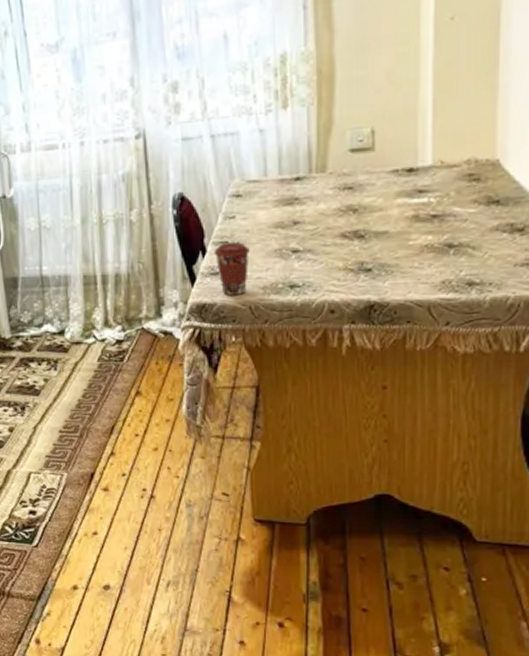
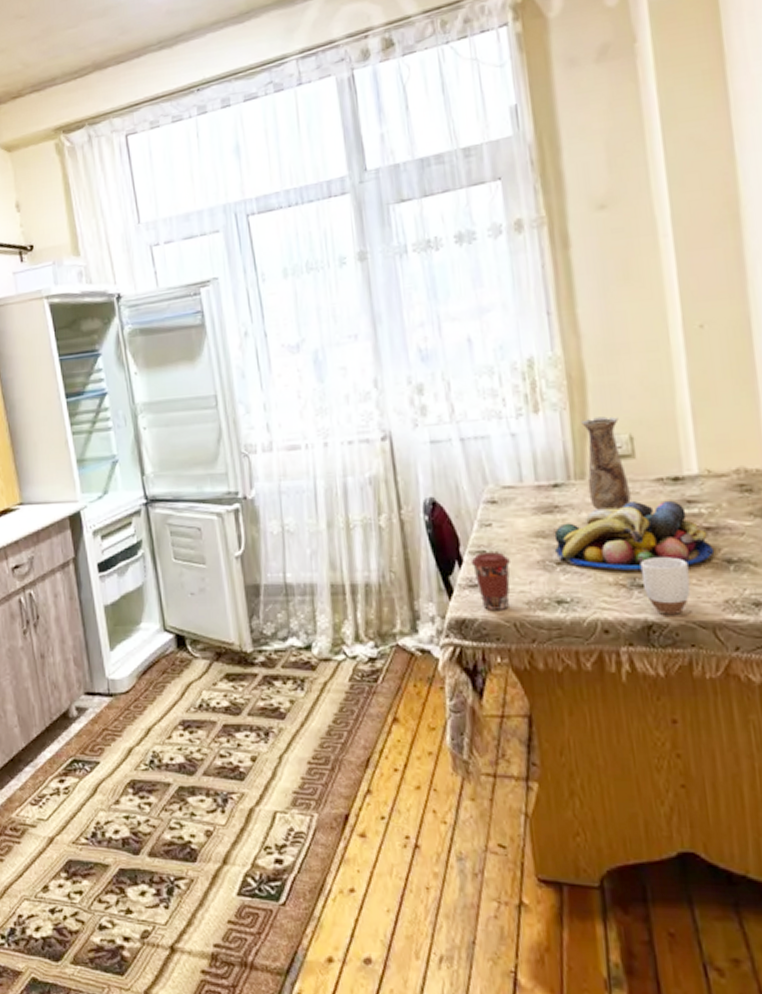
fruit bowl: none [291,190,438,257] -> present [554,500,715,570]
vase: none [327,111,366,201] -> present [581,416,631,511]
mug: none [368,243,412,295] -> present [640,557,691,615]

